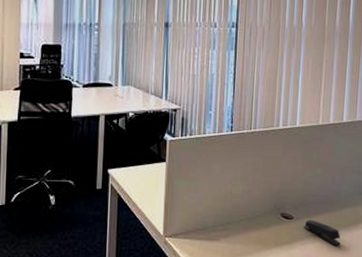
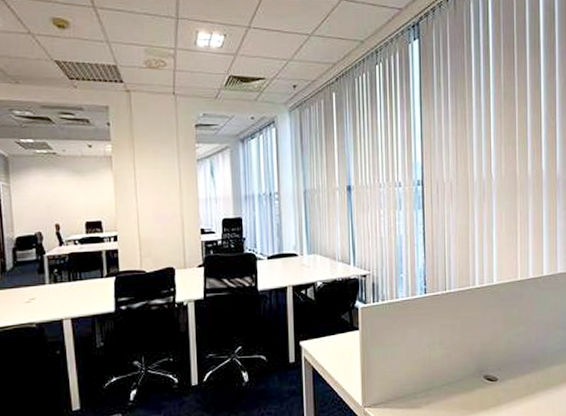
stapler: present [304,220,341,246] -> none [510,380,550,406]

